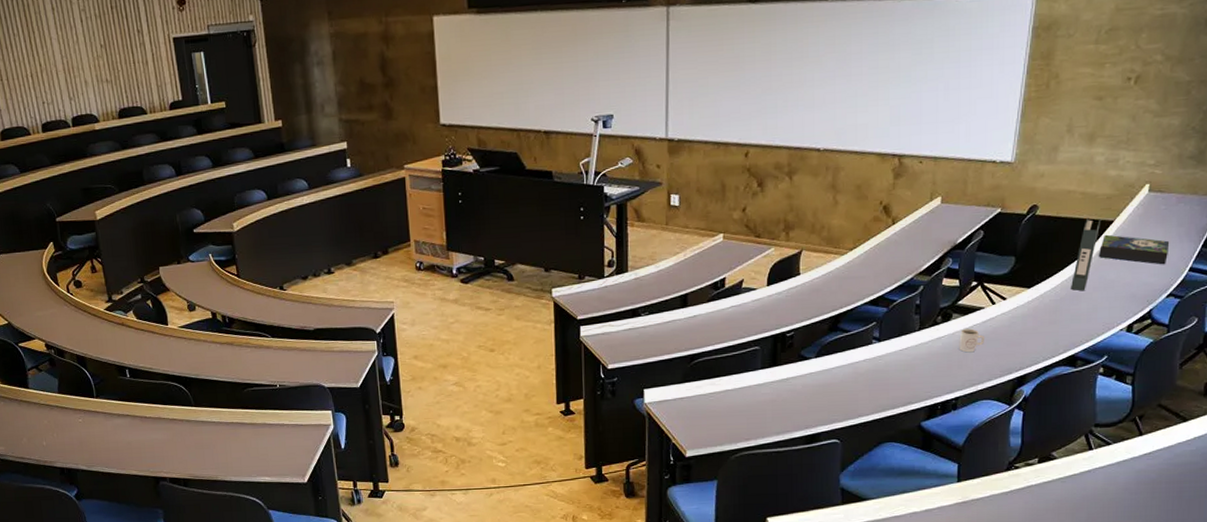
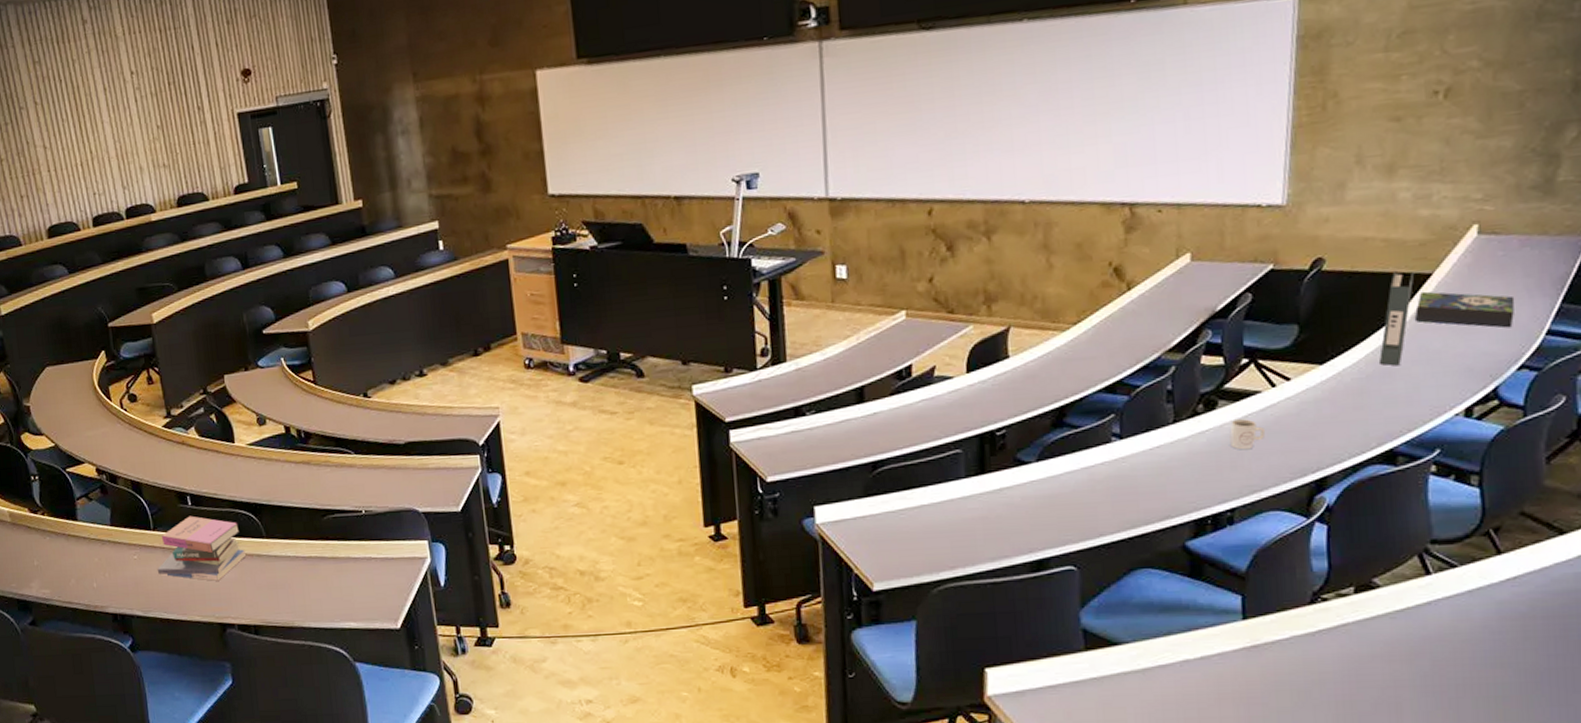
books: none [99,386,177,441] -> present [157,515,246,581]

